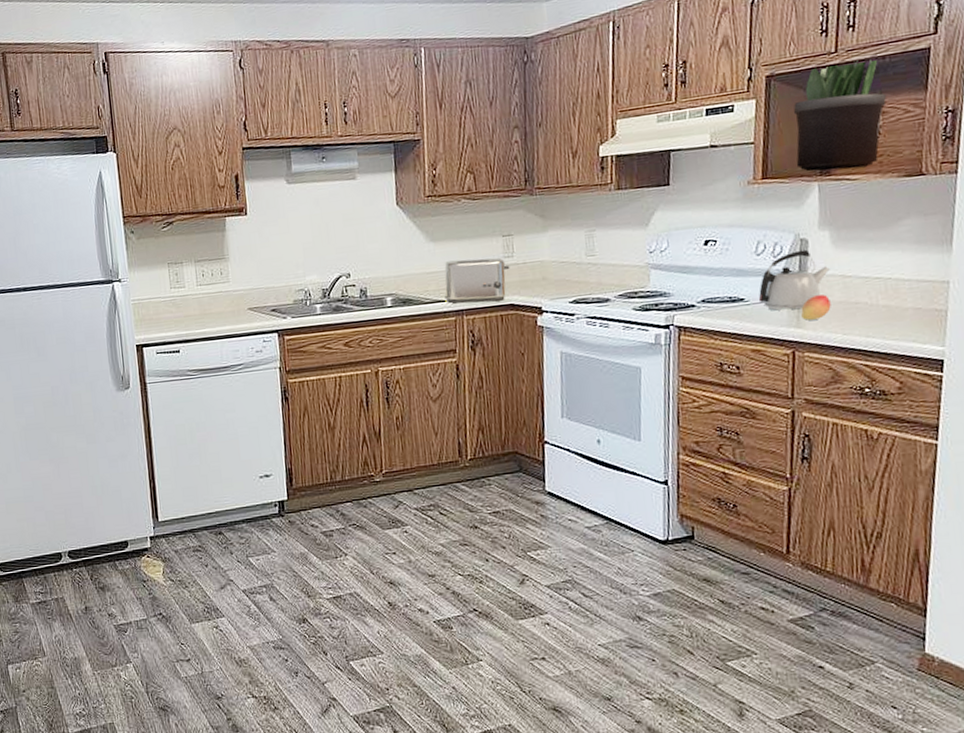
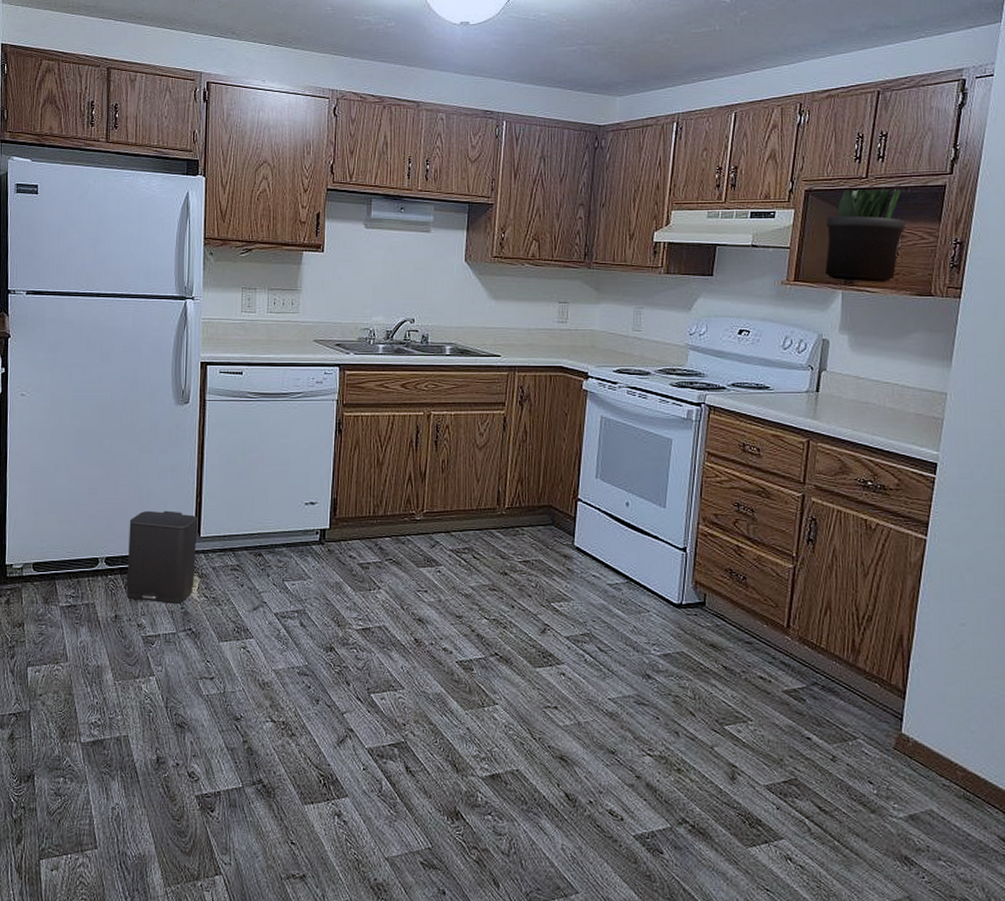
pedal bin: none [86,498,159,591] -> present [126,510,197,603]
toaster: present [444,258,510,305] -> none [500,319,563,363]
kettle: present [758,249,830,311] -> none [781,349,846,403]
fruit: present [801,294,831,321] -> none [818,392,844,413]

